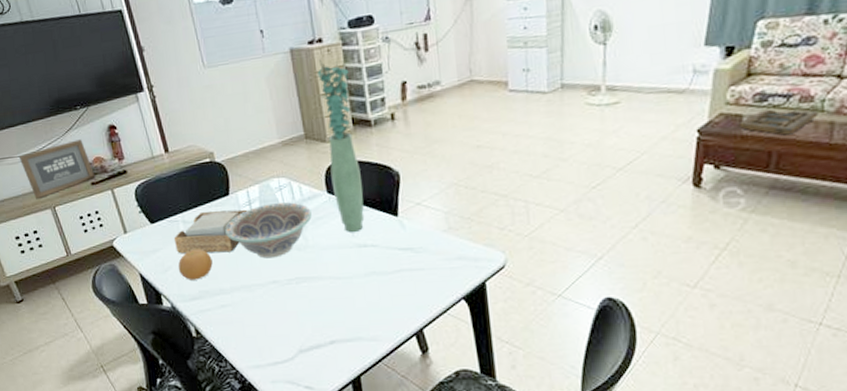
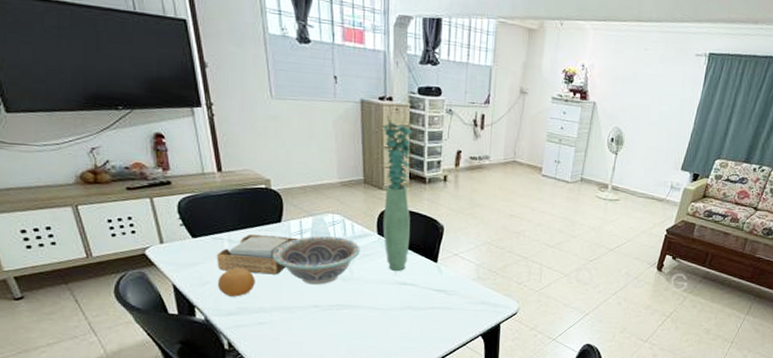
picture frame: present [19,139,96,200] -> none [35,140,132,195]
decorative tray: present [739,108,819,136] -> none [692,222,740,243]

